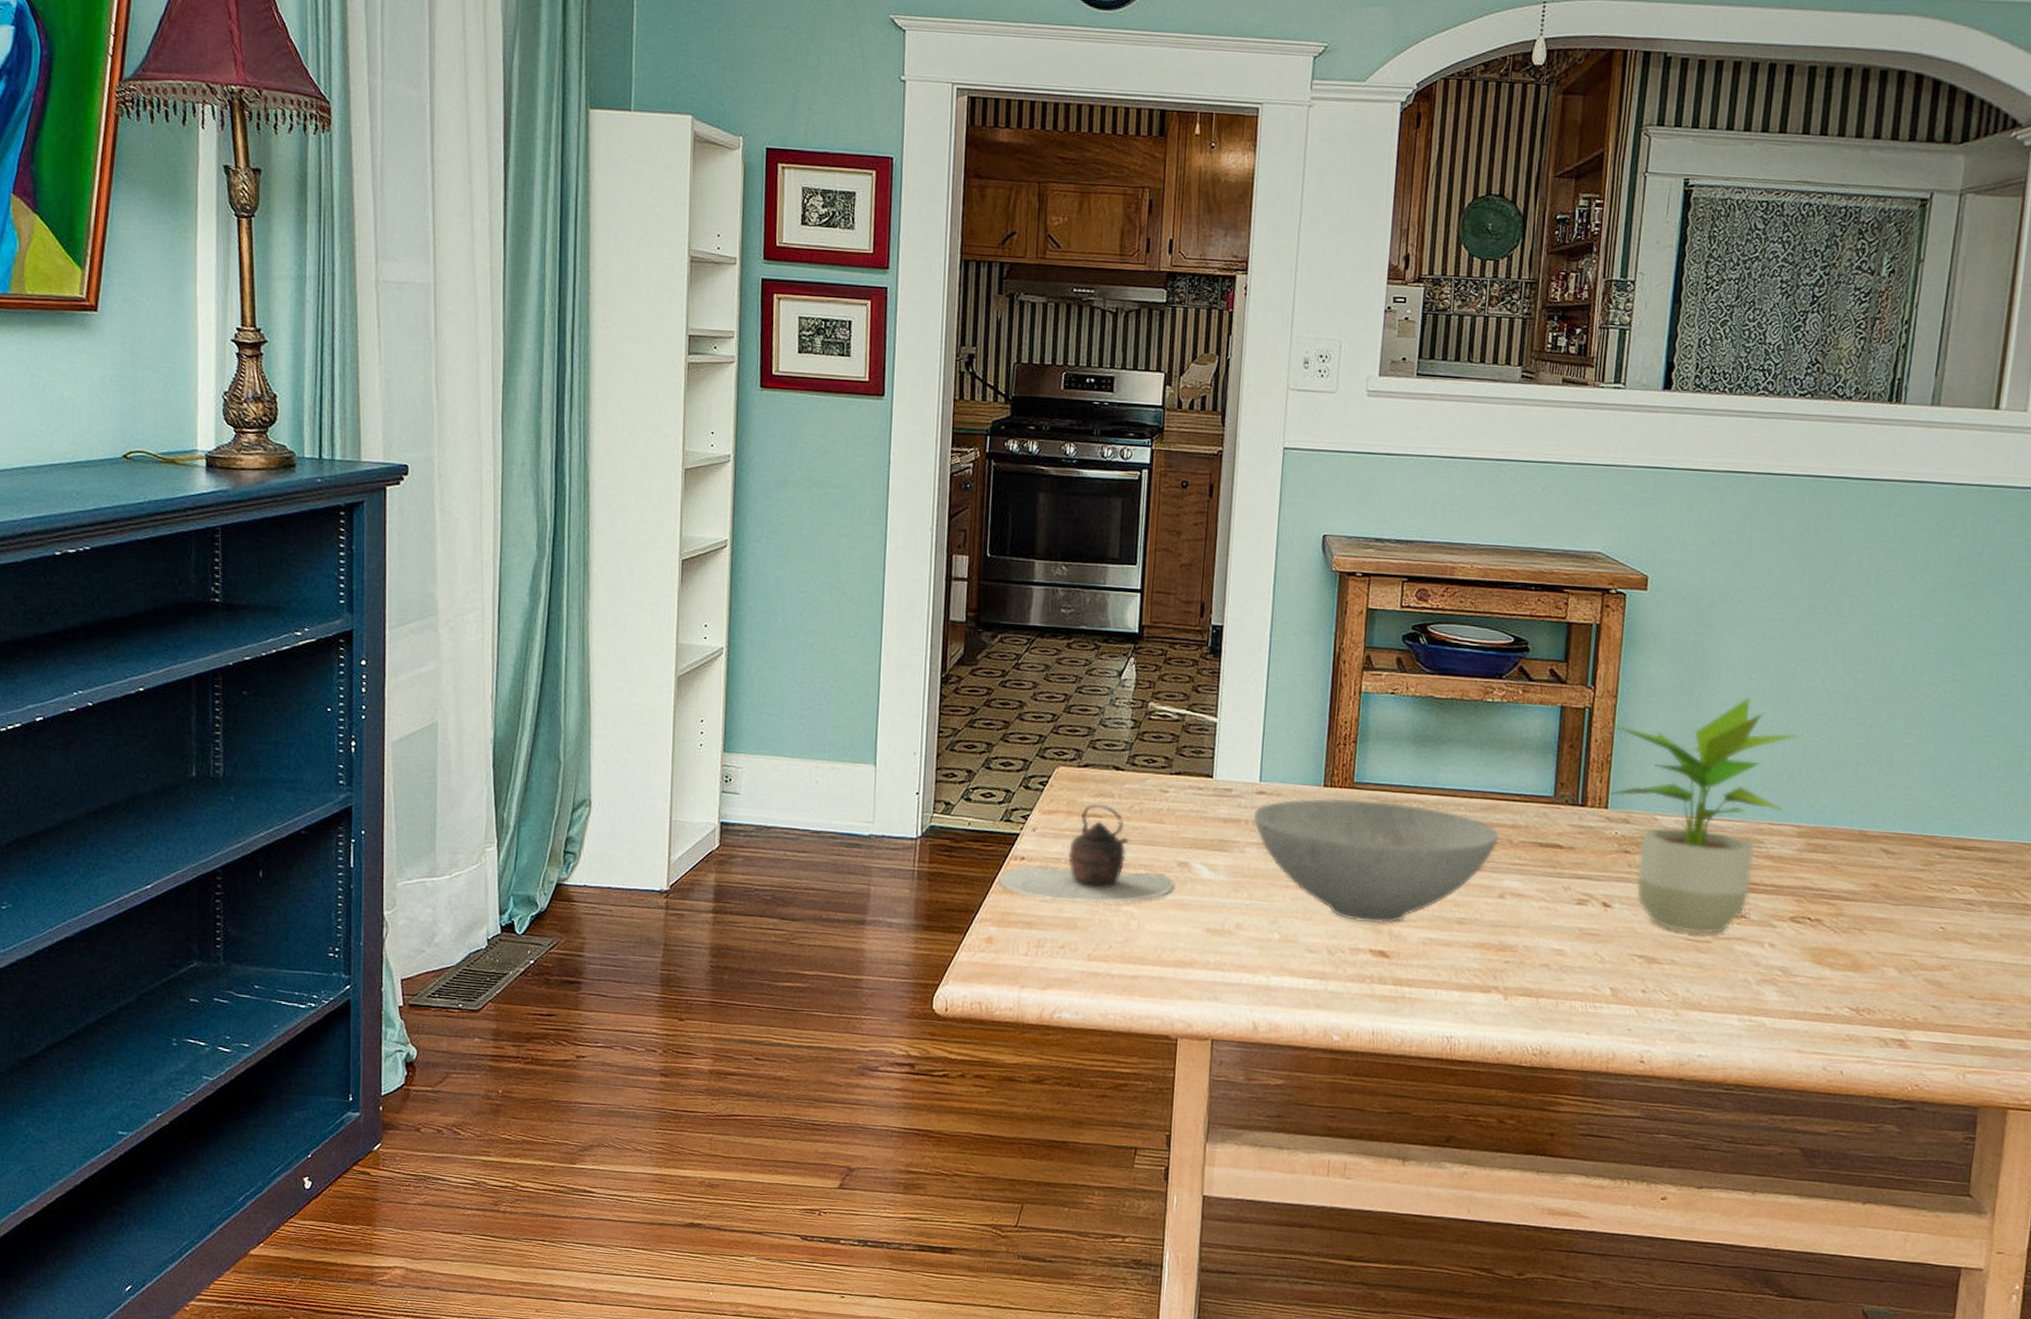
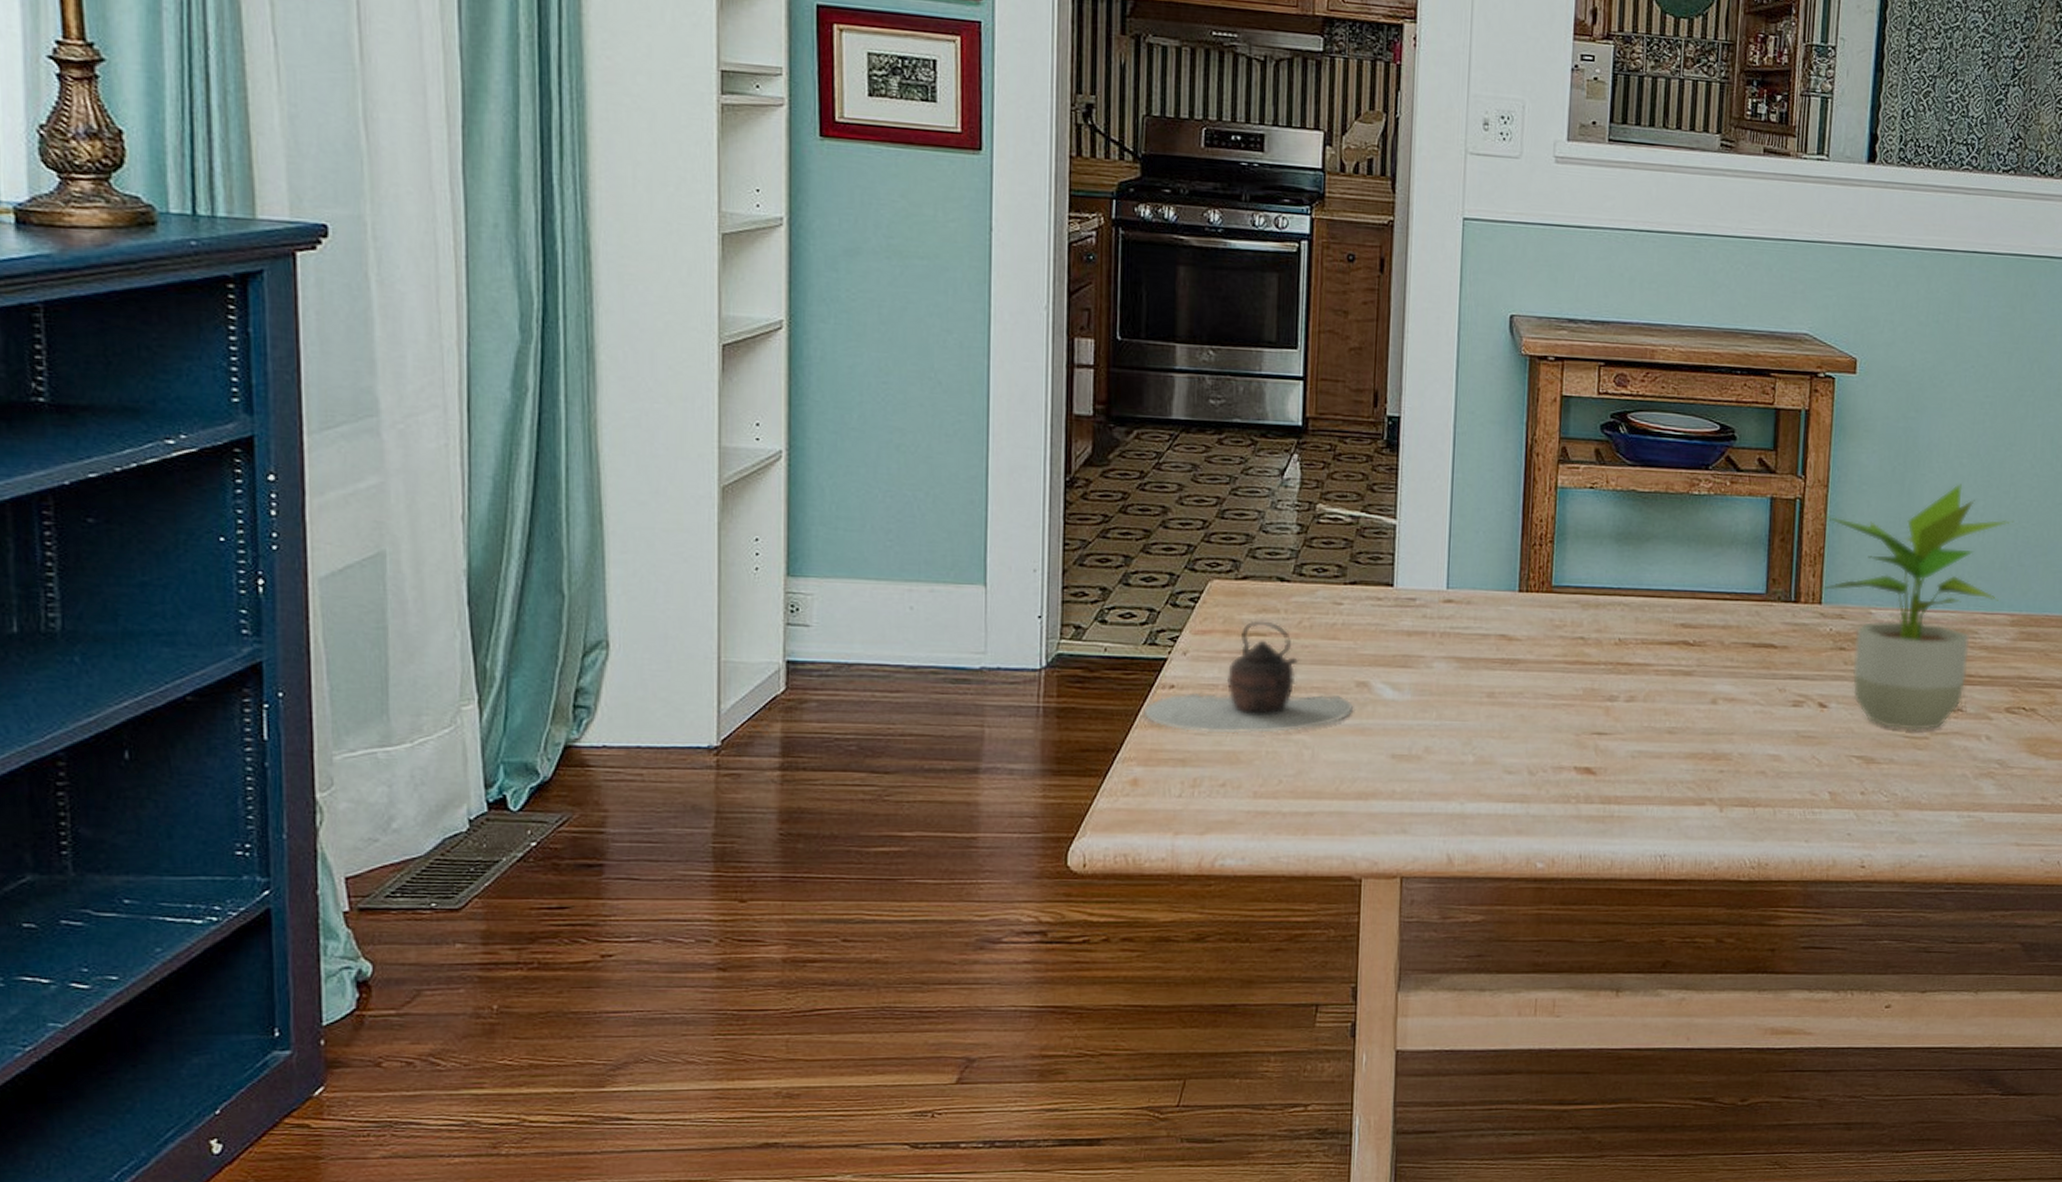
bowl: present [1253,798,1500,924] -> none [1440,604,1710,739]

